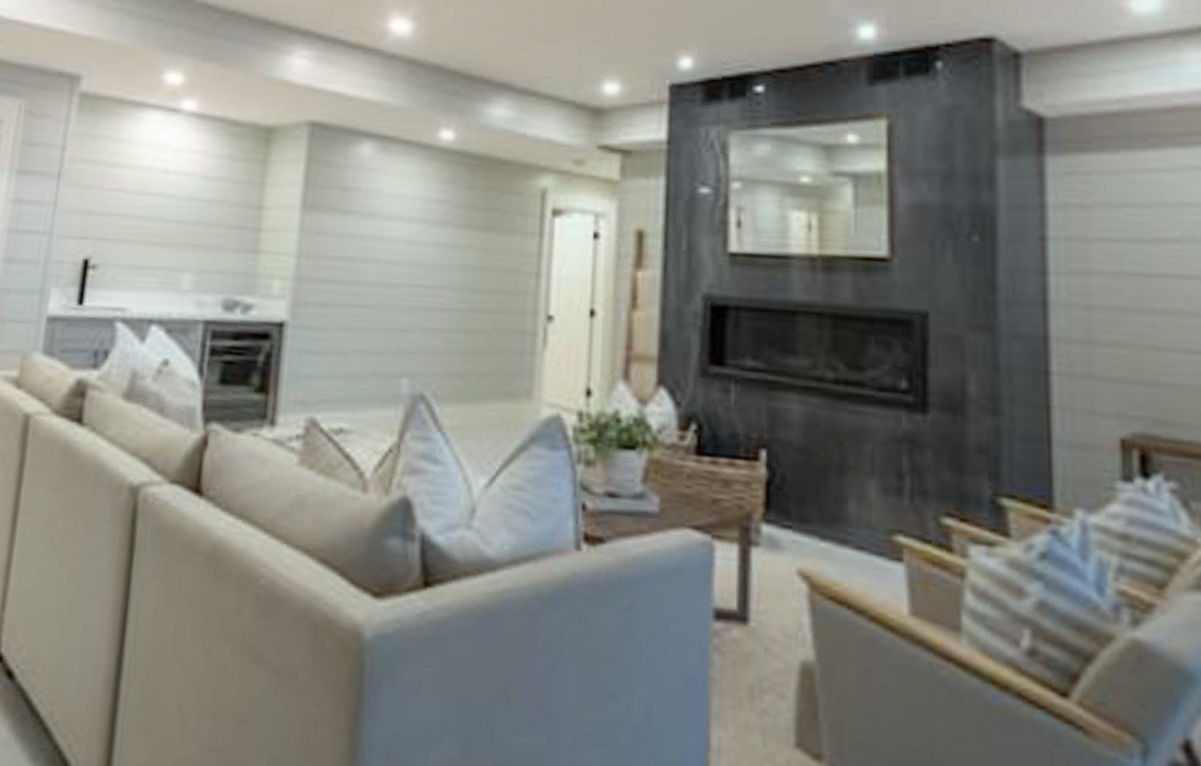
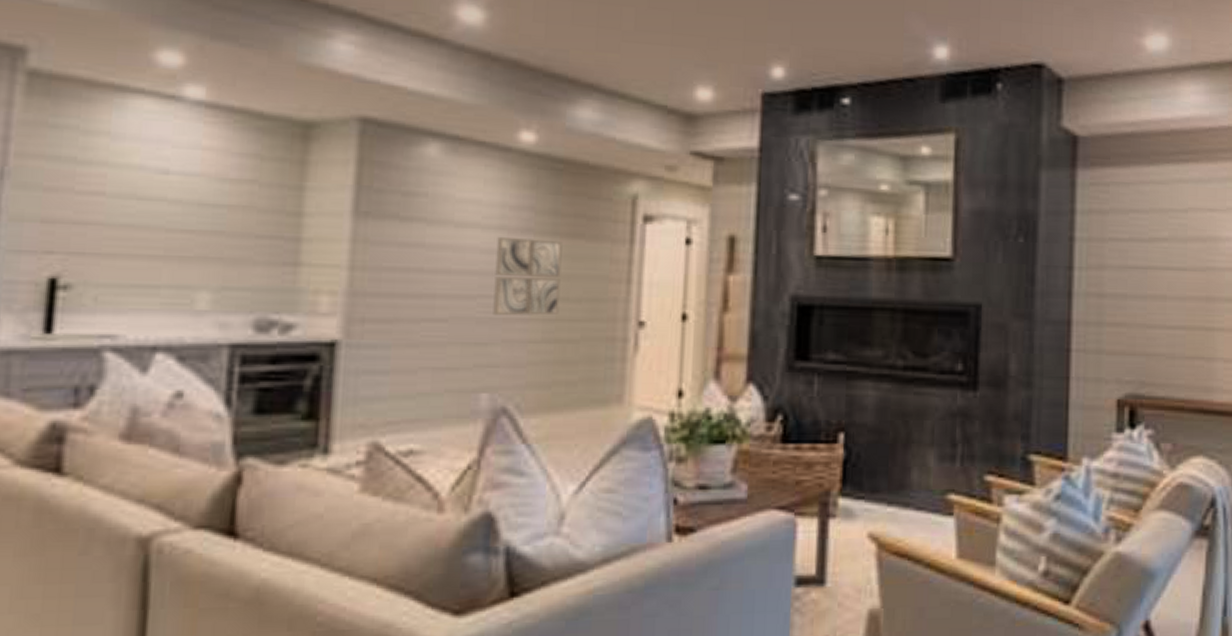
wall art: none [414,228,477,306] -> present [493,236,563,316]

